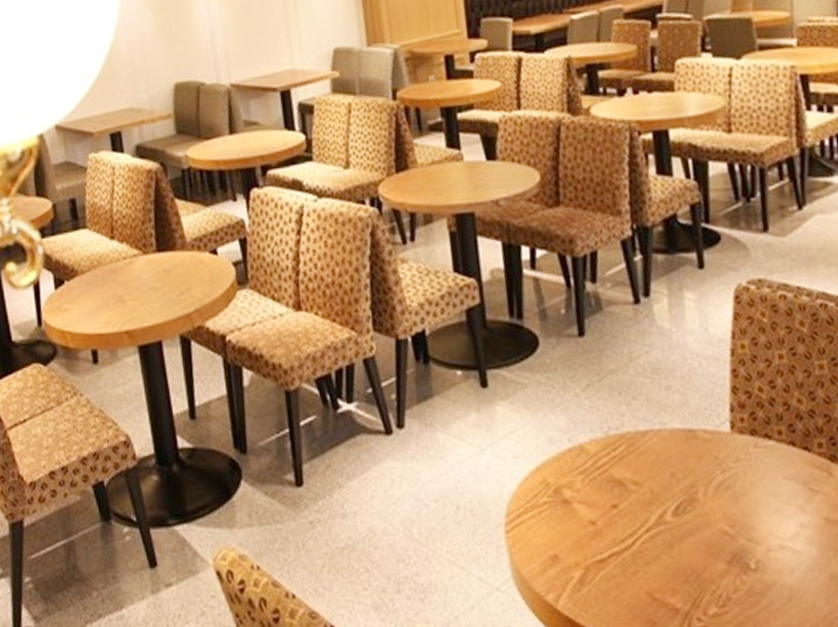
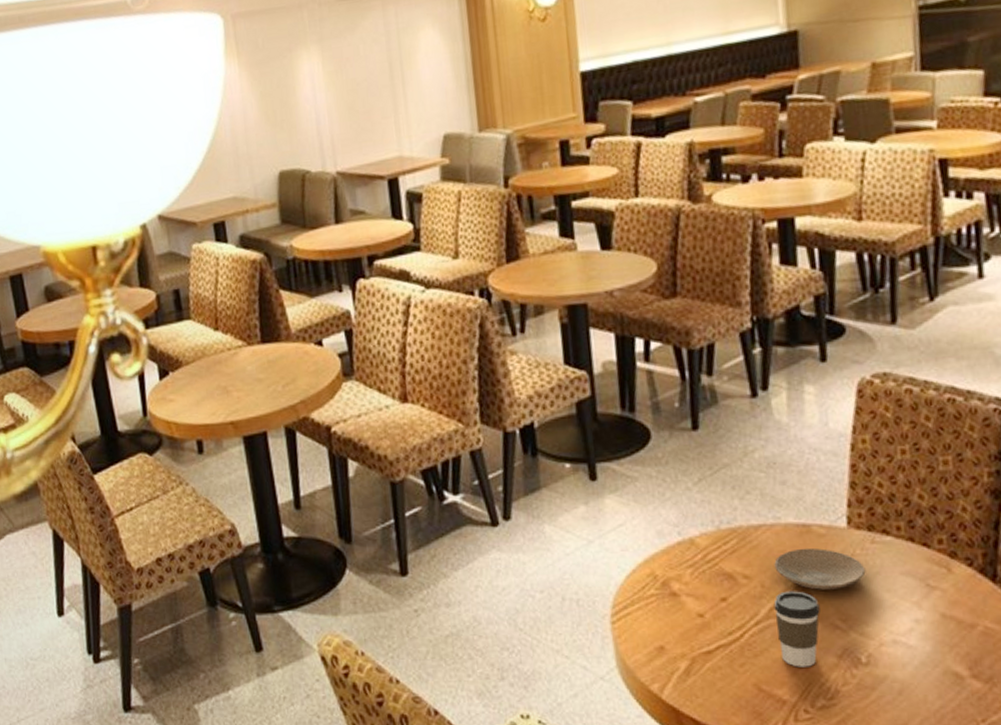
plate: none [662,453,751,496] -> present [774,548,866,590]
coffee cup: none [663,496,709,575] -> present [773,591,820,667]

